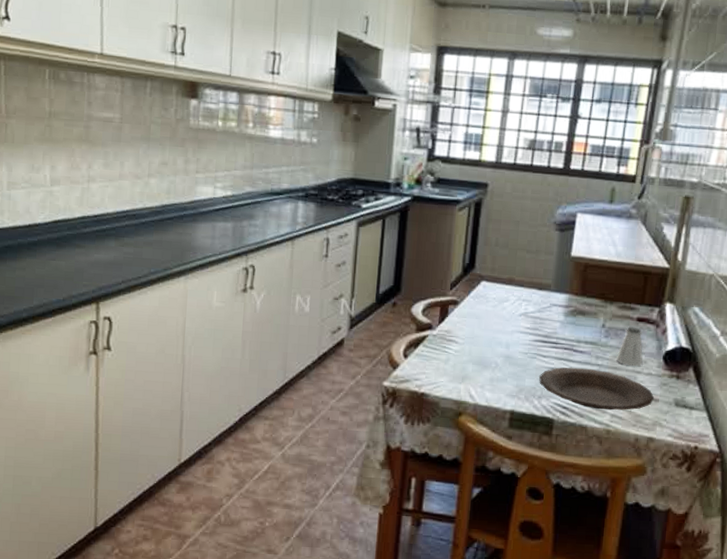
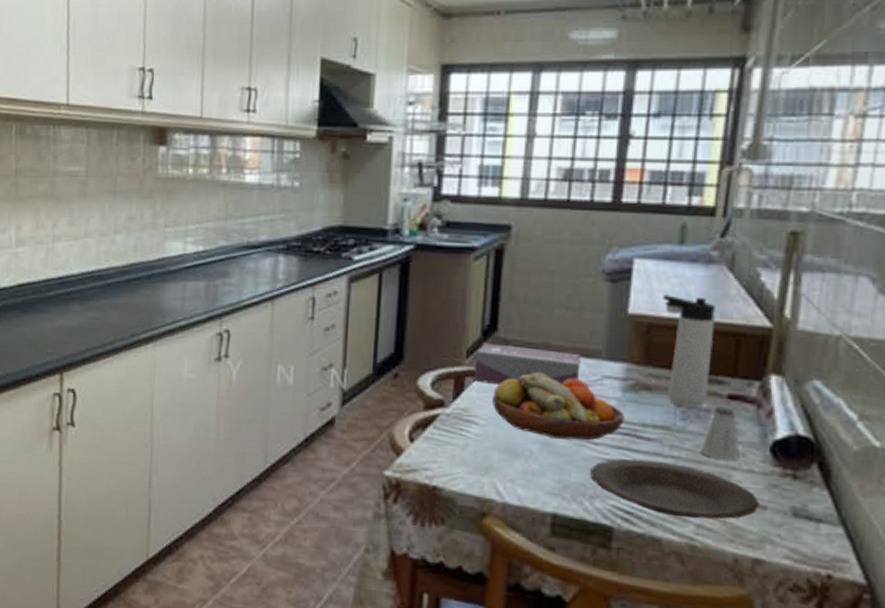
tissue box: none [456,278,536,312] -> present [474,343,581,386]
fruit bowl: none [469,301,566,354] -> present [493,372,625,441]
thermos bottle: none [595,242,632,328] -> present [662,295,715,408]

